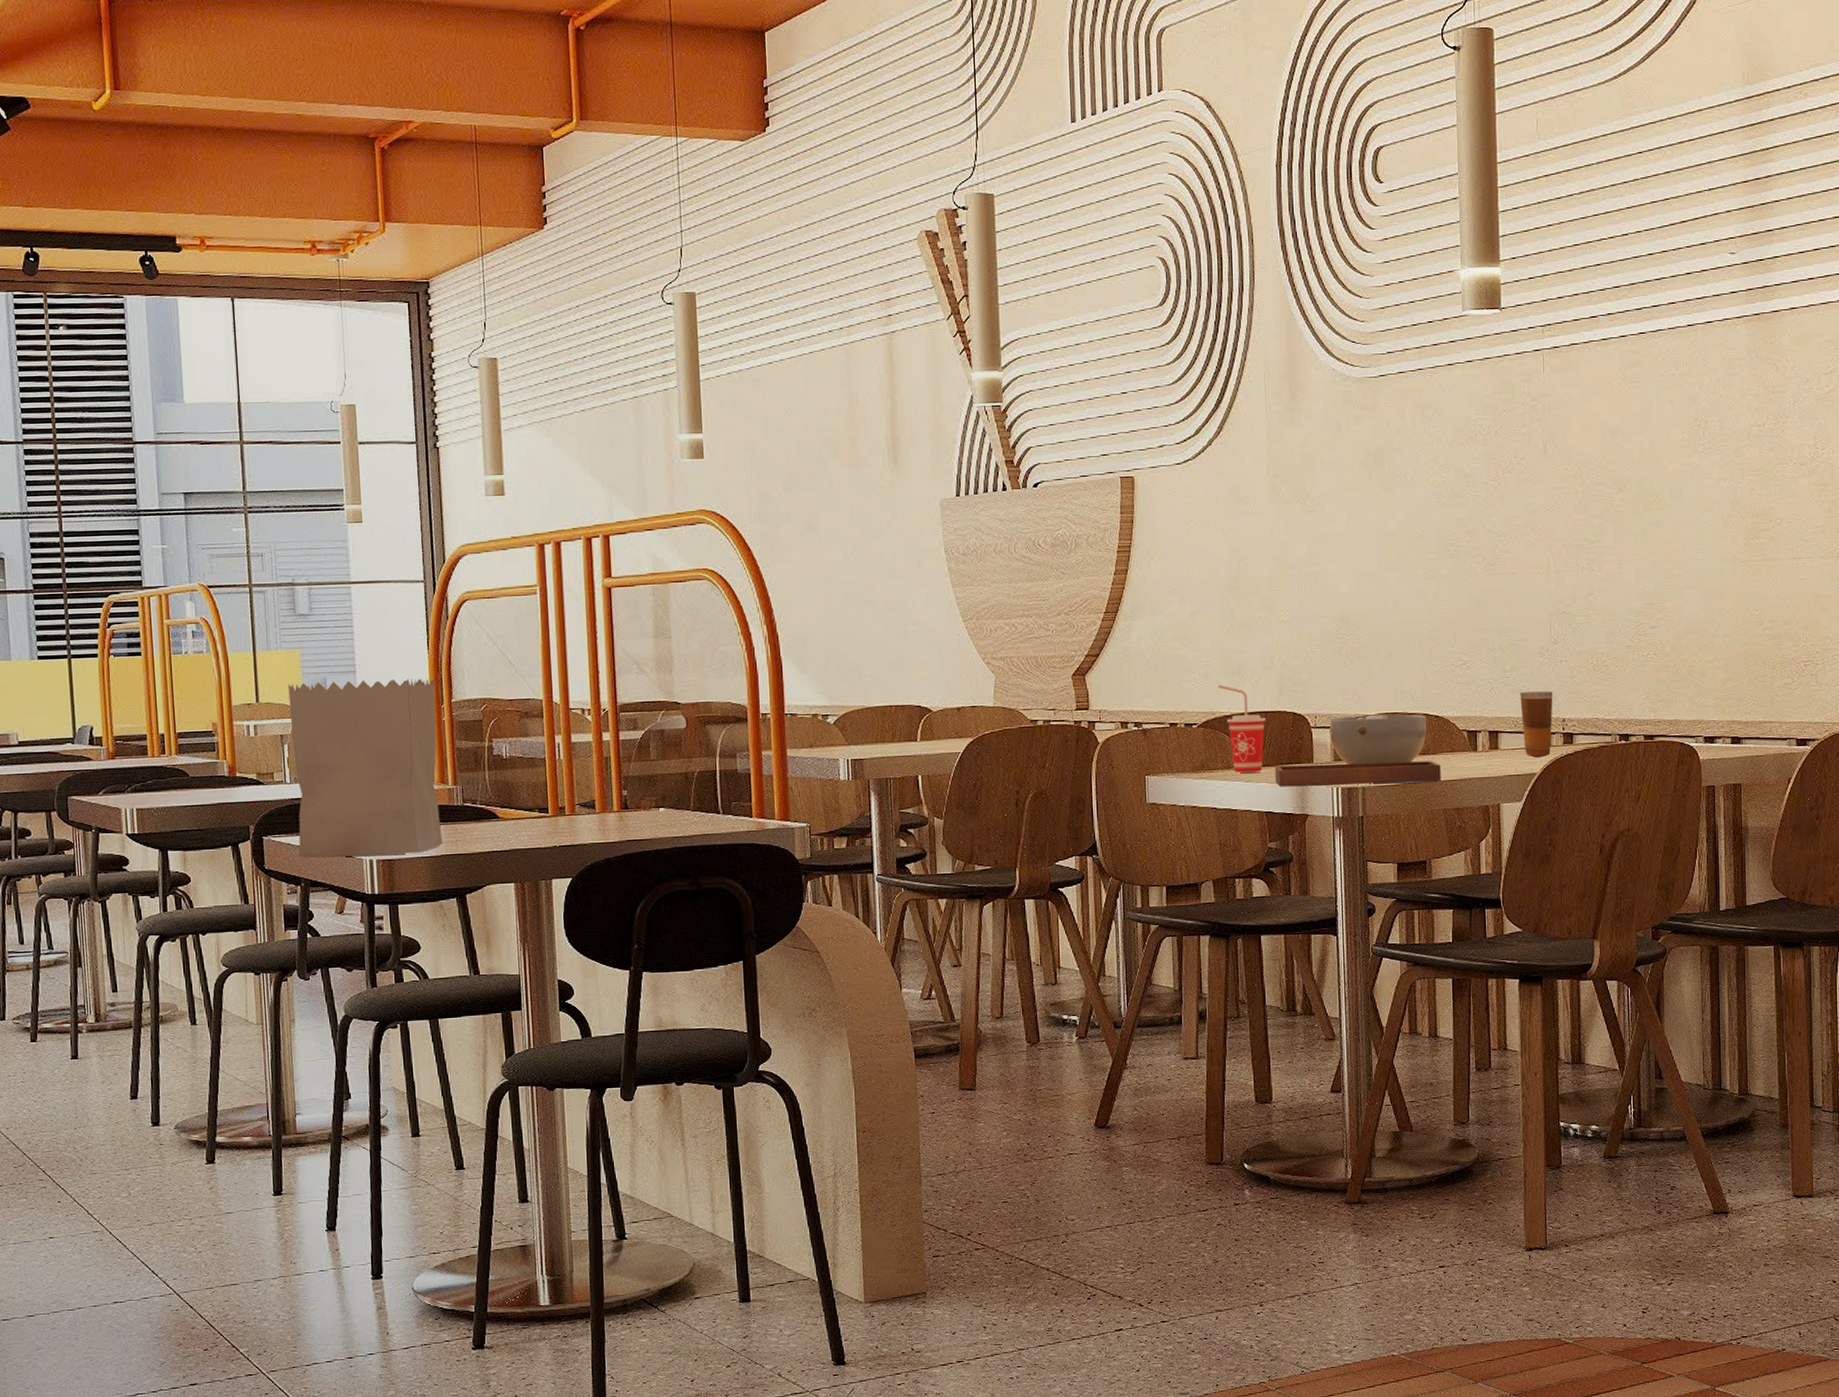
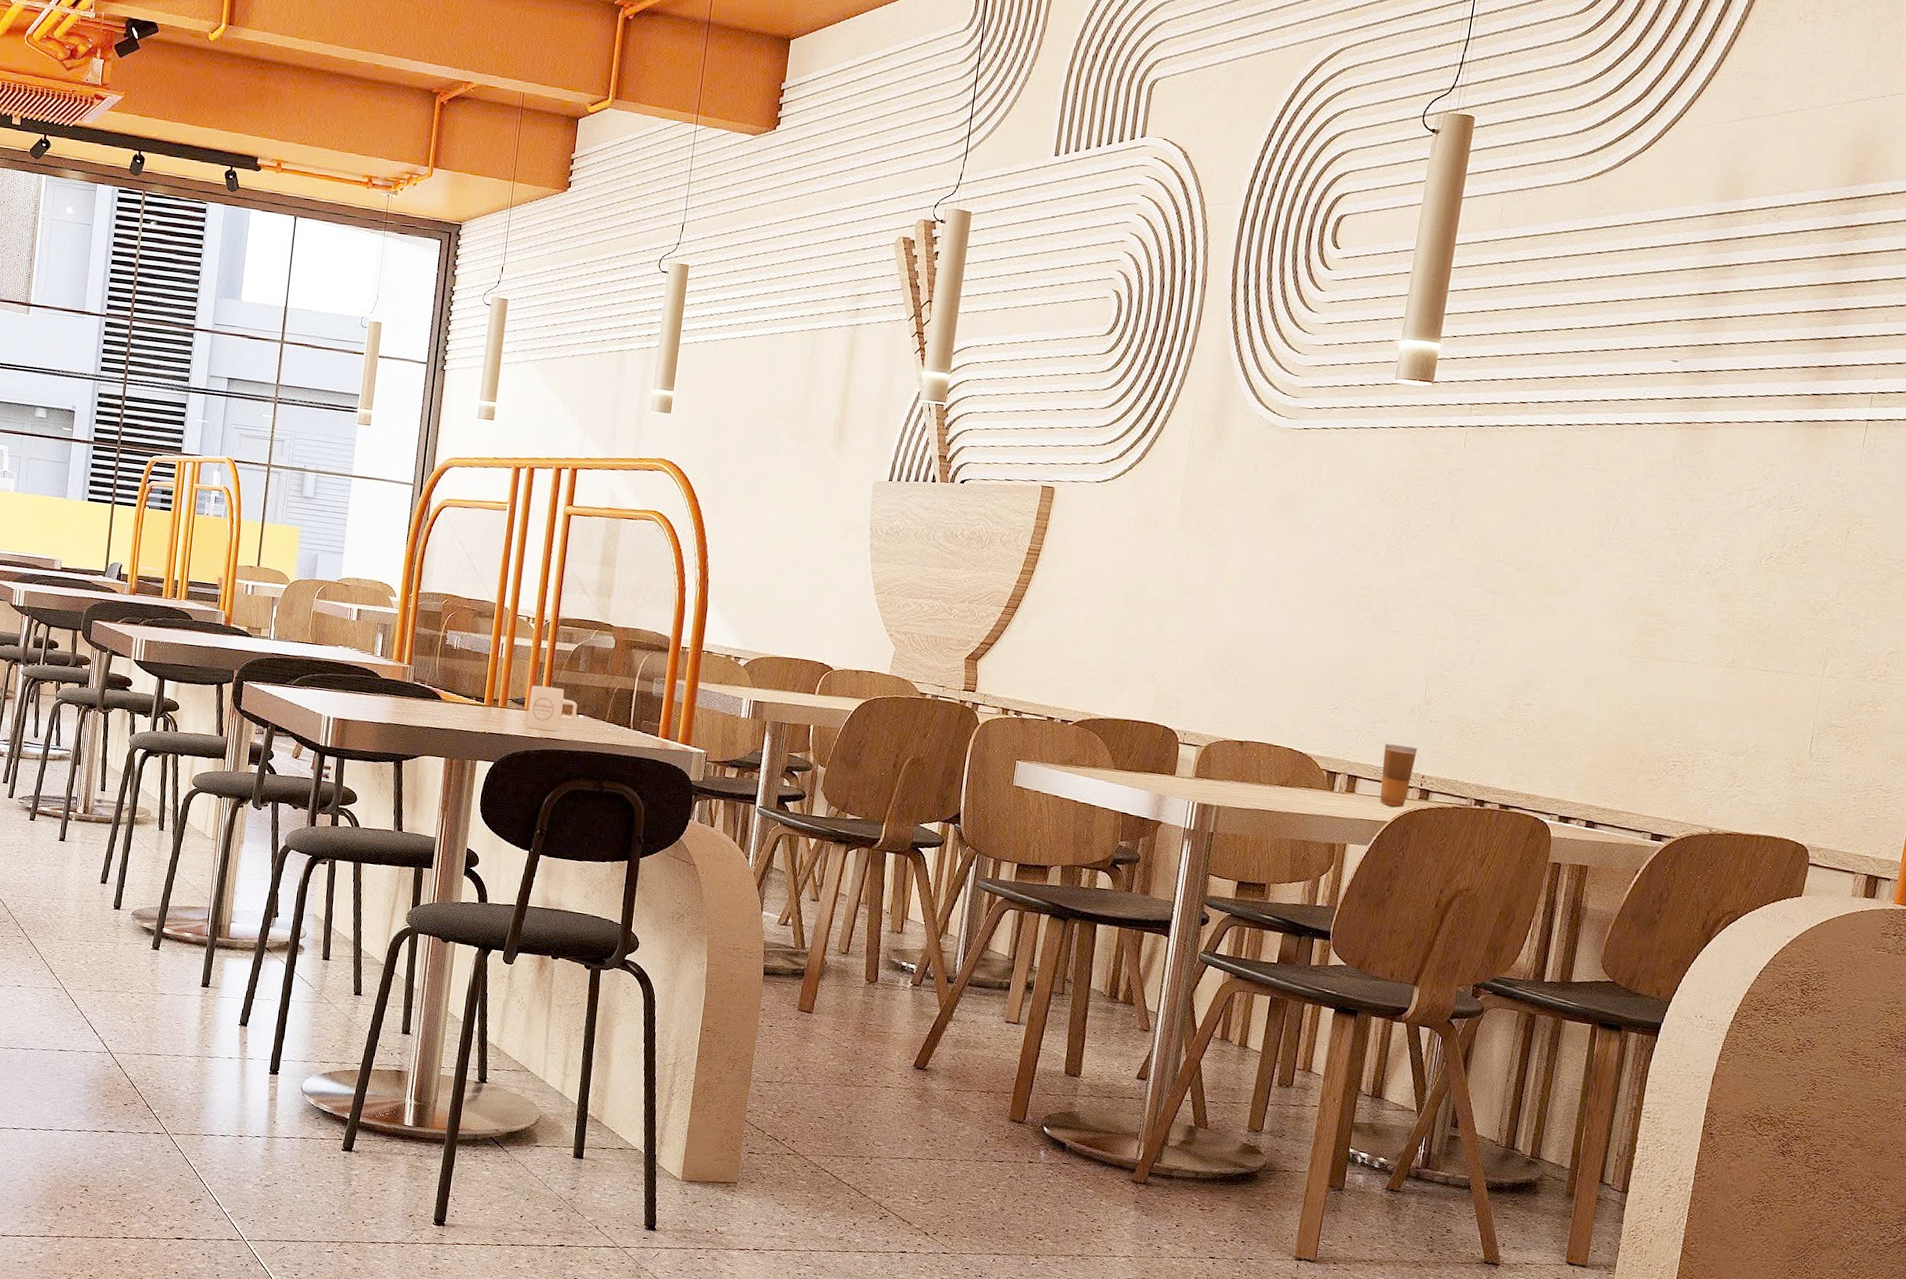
paper bag: present [288,678,443,858] -> none [270,554,408,718]
mug: none [599,782,657,834] -> present [527,685,578,732]
beverage cup: present [1218,684,1266,773] -> none [1099,689,1138,775]
tray: present [1275,725,1441,786] -> none [1136,748,1296,813]
soup bowl: present [1329,714,1427,765] -> none [1195,737,1290,792]

